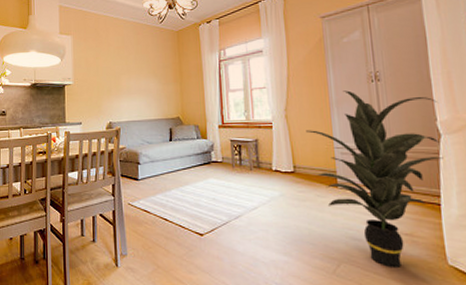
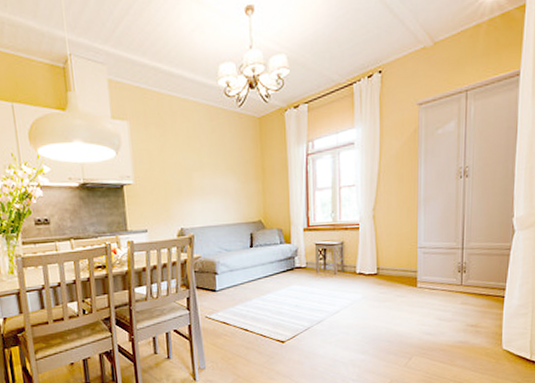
indoor plant: present [306,90,443,269] -> none [392,187,517,357]

